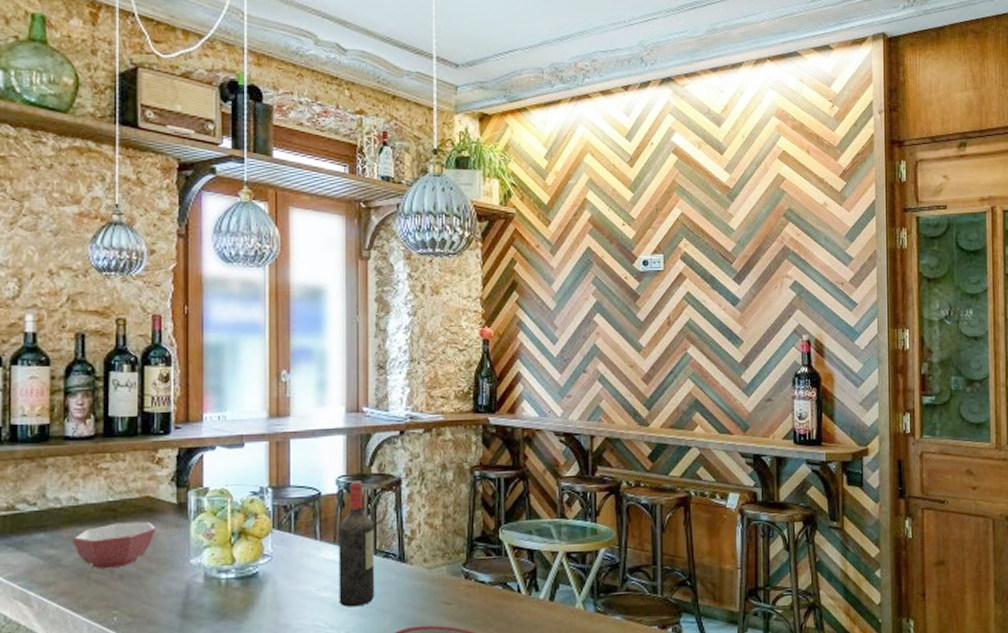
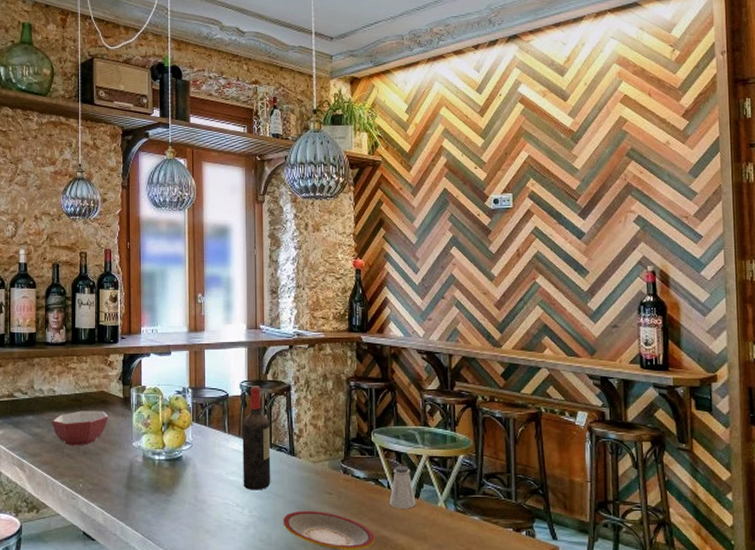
saltshaker: none [519,564,550,615] -> present [389,465,416,509]

